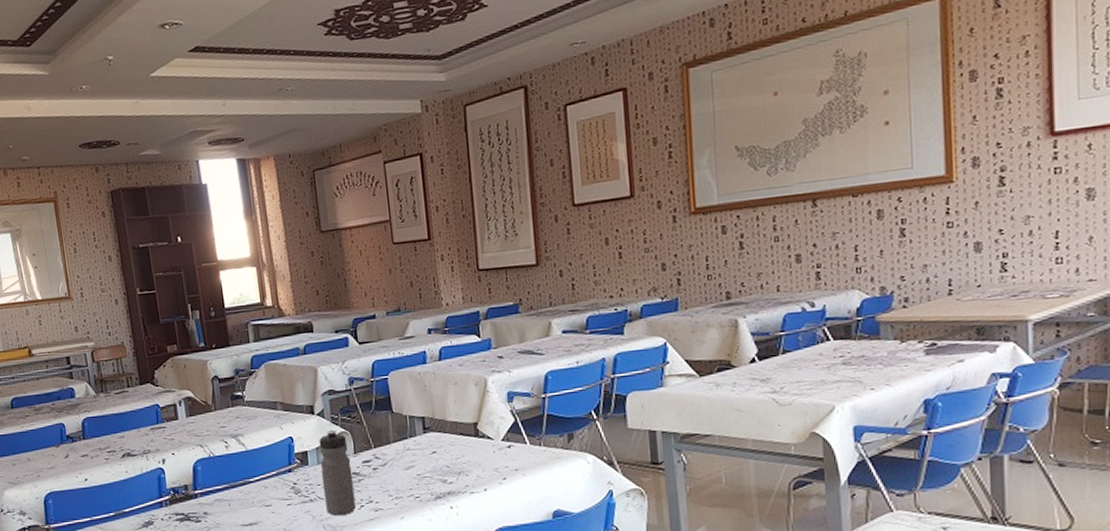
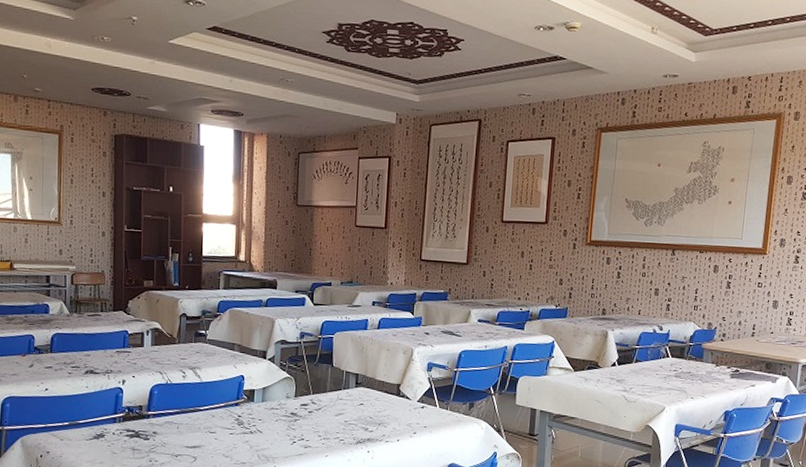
water bottle: present [319,429,356,515] -> none [263,374,291,448]

